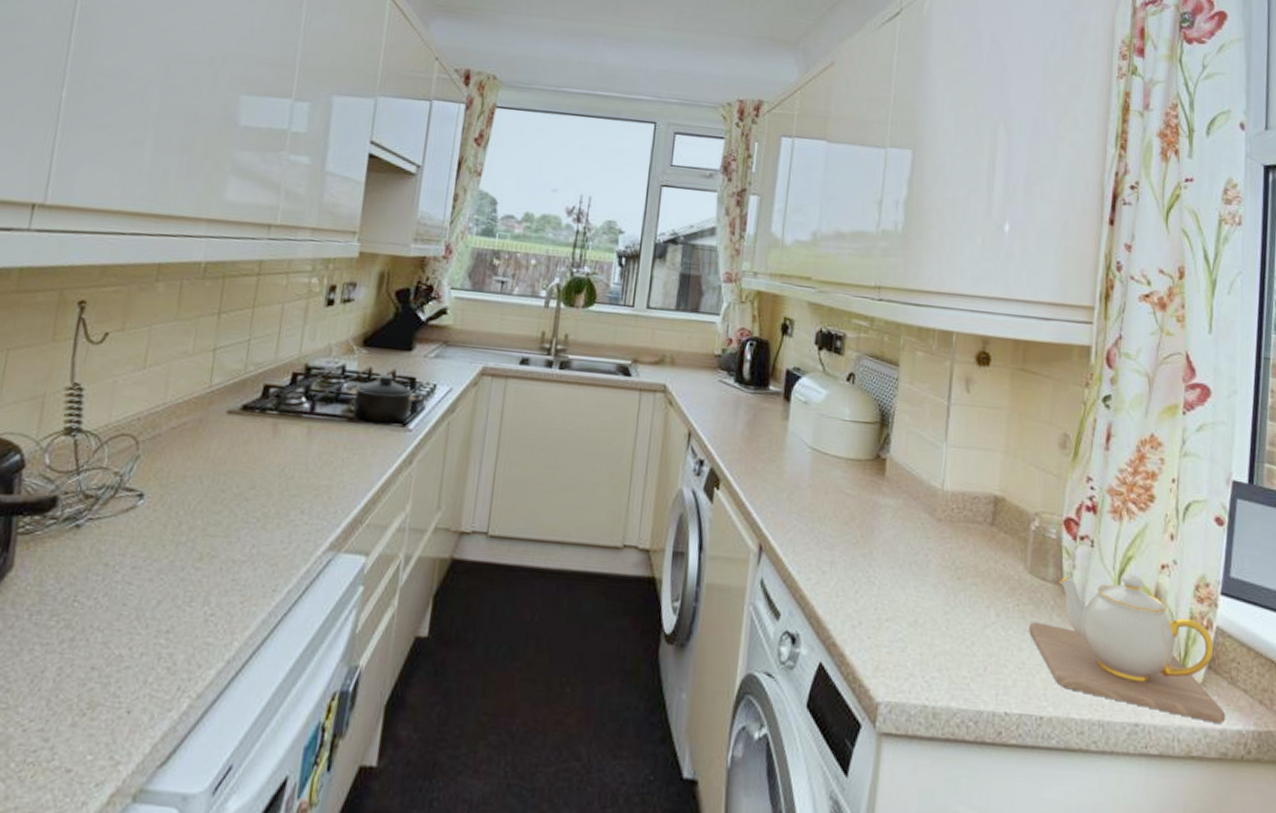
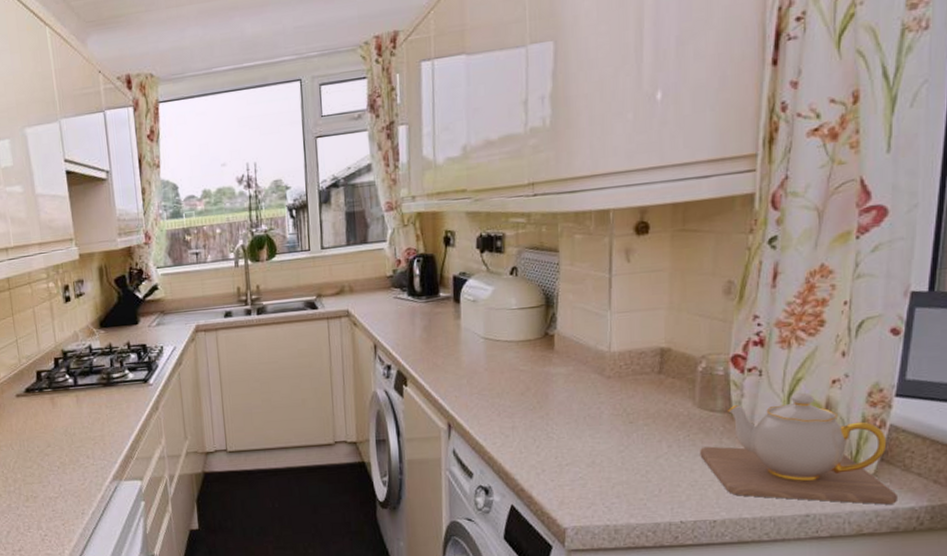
saucepan: present [346,374,423,425] -> none [96,346,154,385]

